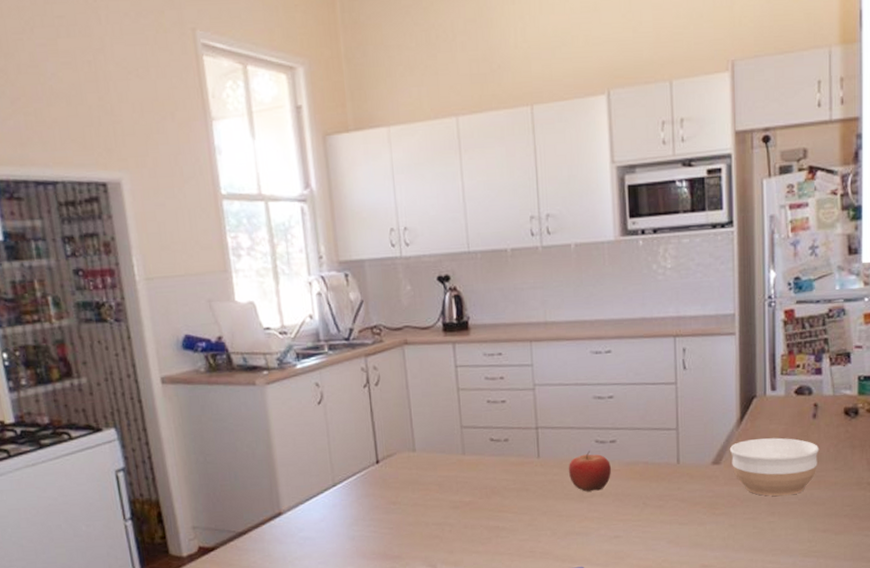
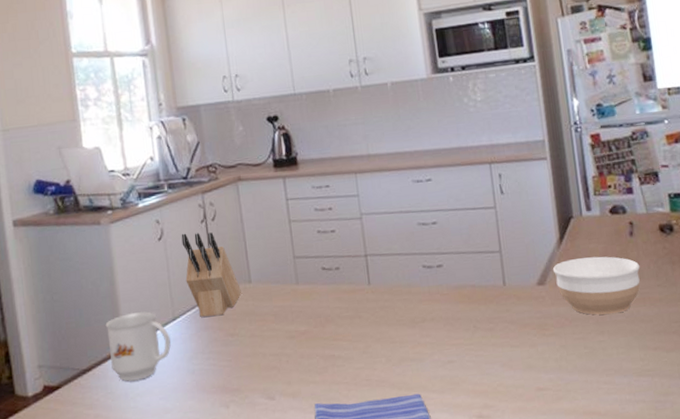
mug: none [262,476,330,545] -> present [105,311,171,382]
knife block: none [342,398,405,484] -> present [181,232,241,317]
fruit: present [568,450,612,492] -> none [398,276,441,317]

